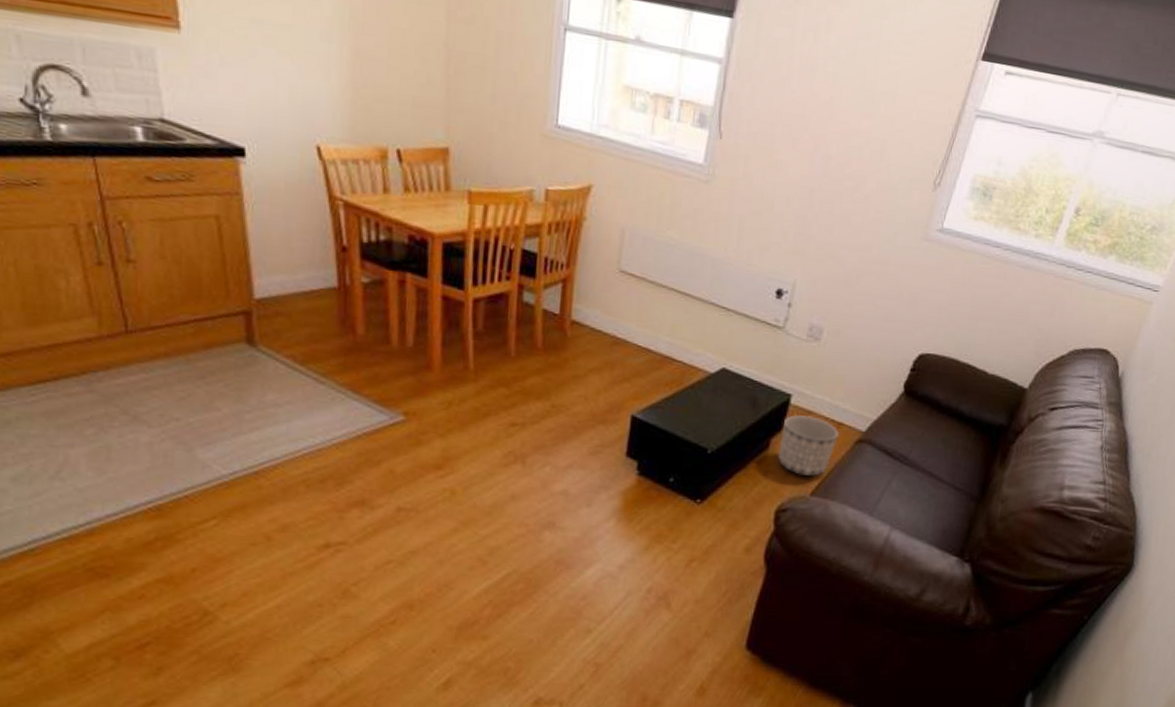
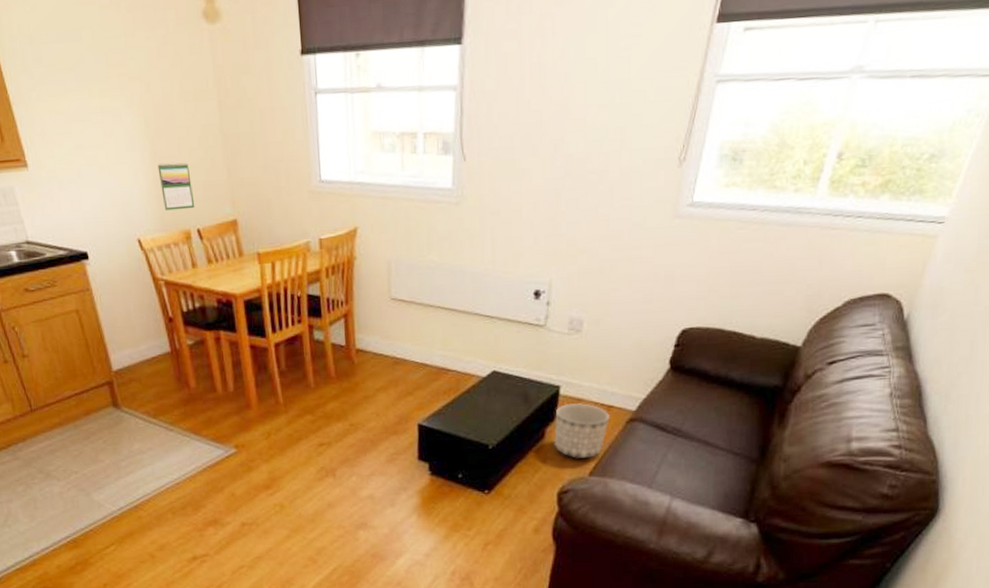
calendar: none [357,63,399,125] -> present [157,162,195,211]

